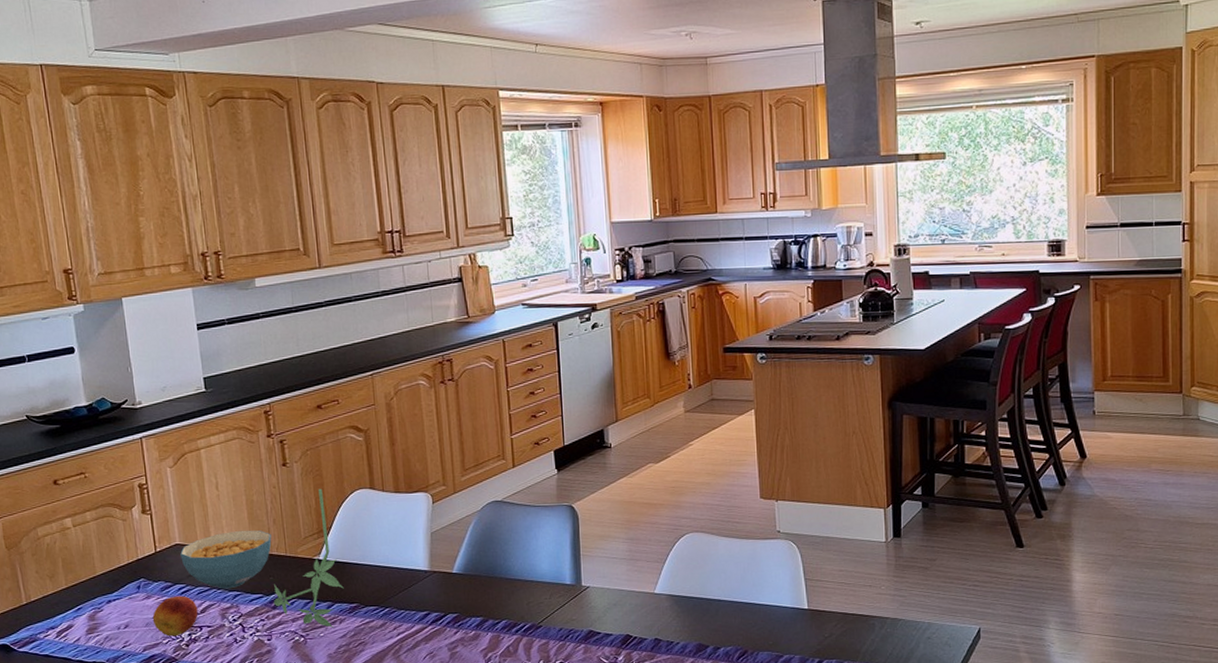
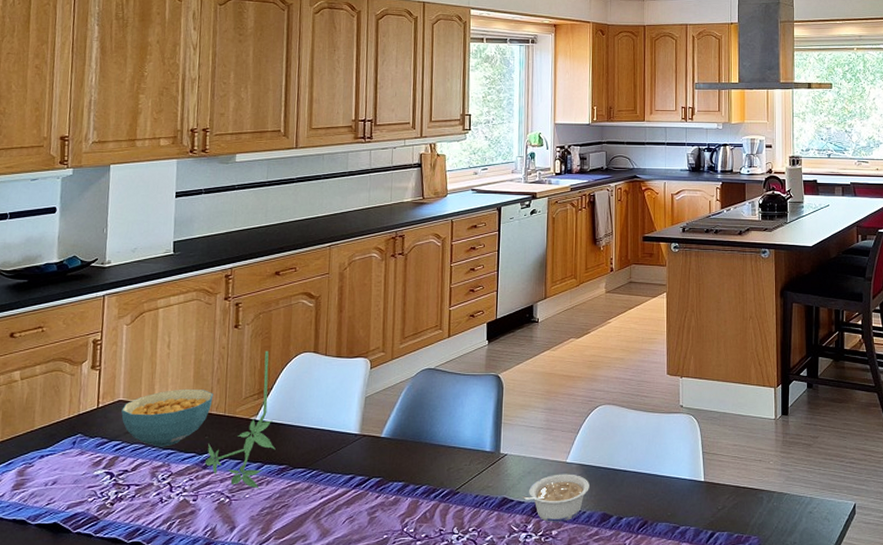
fruit: present [152,596,198,637] -> none [82,453,129,495]
legume: none [609,604,682,654] -> present [522,474,590,522]

